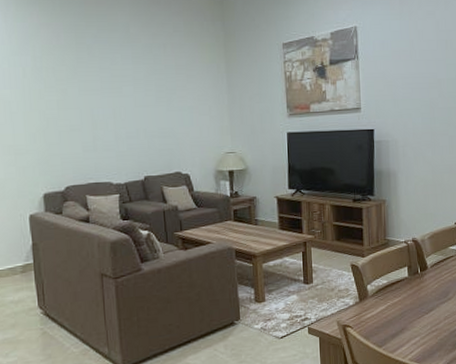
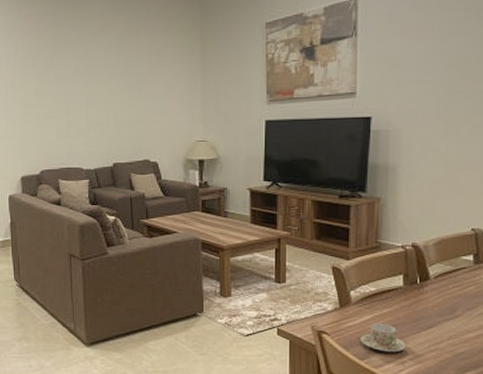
teacup: none [378,312,414,337] -> present [360,324,407,353]

